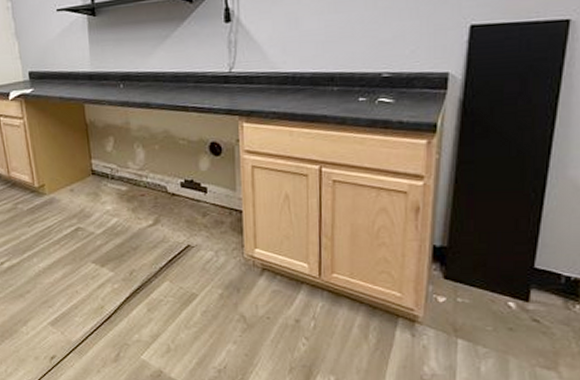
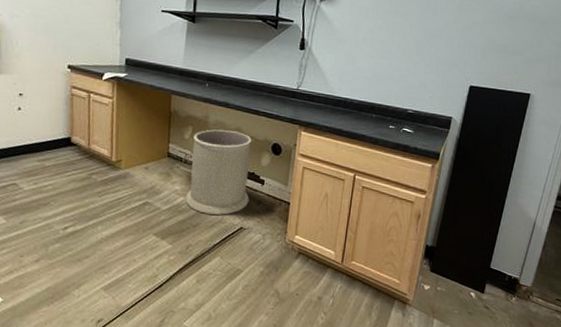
trash can: none [116,135,193,234] -> present [185,129,252,215]

